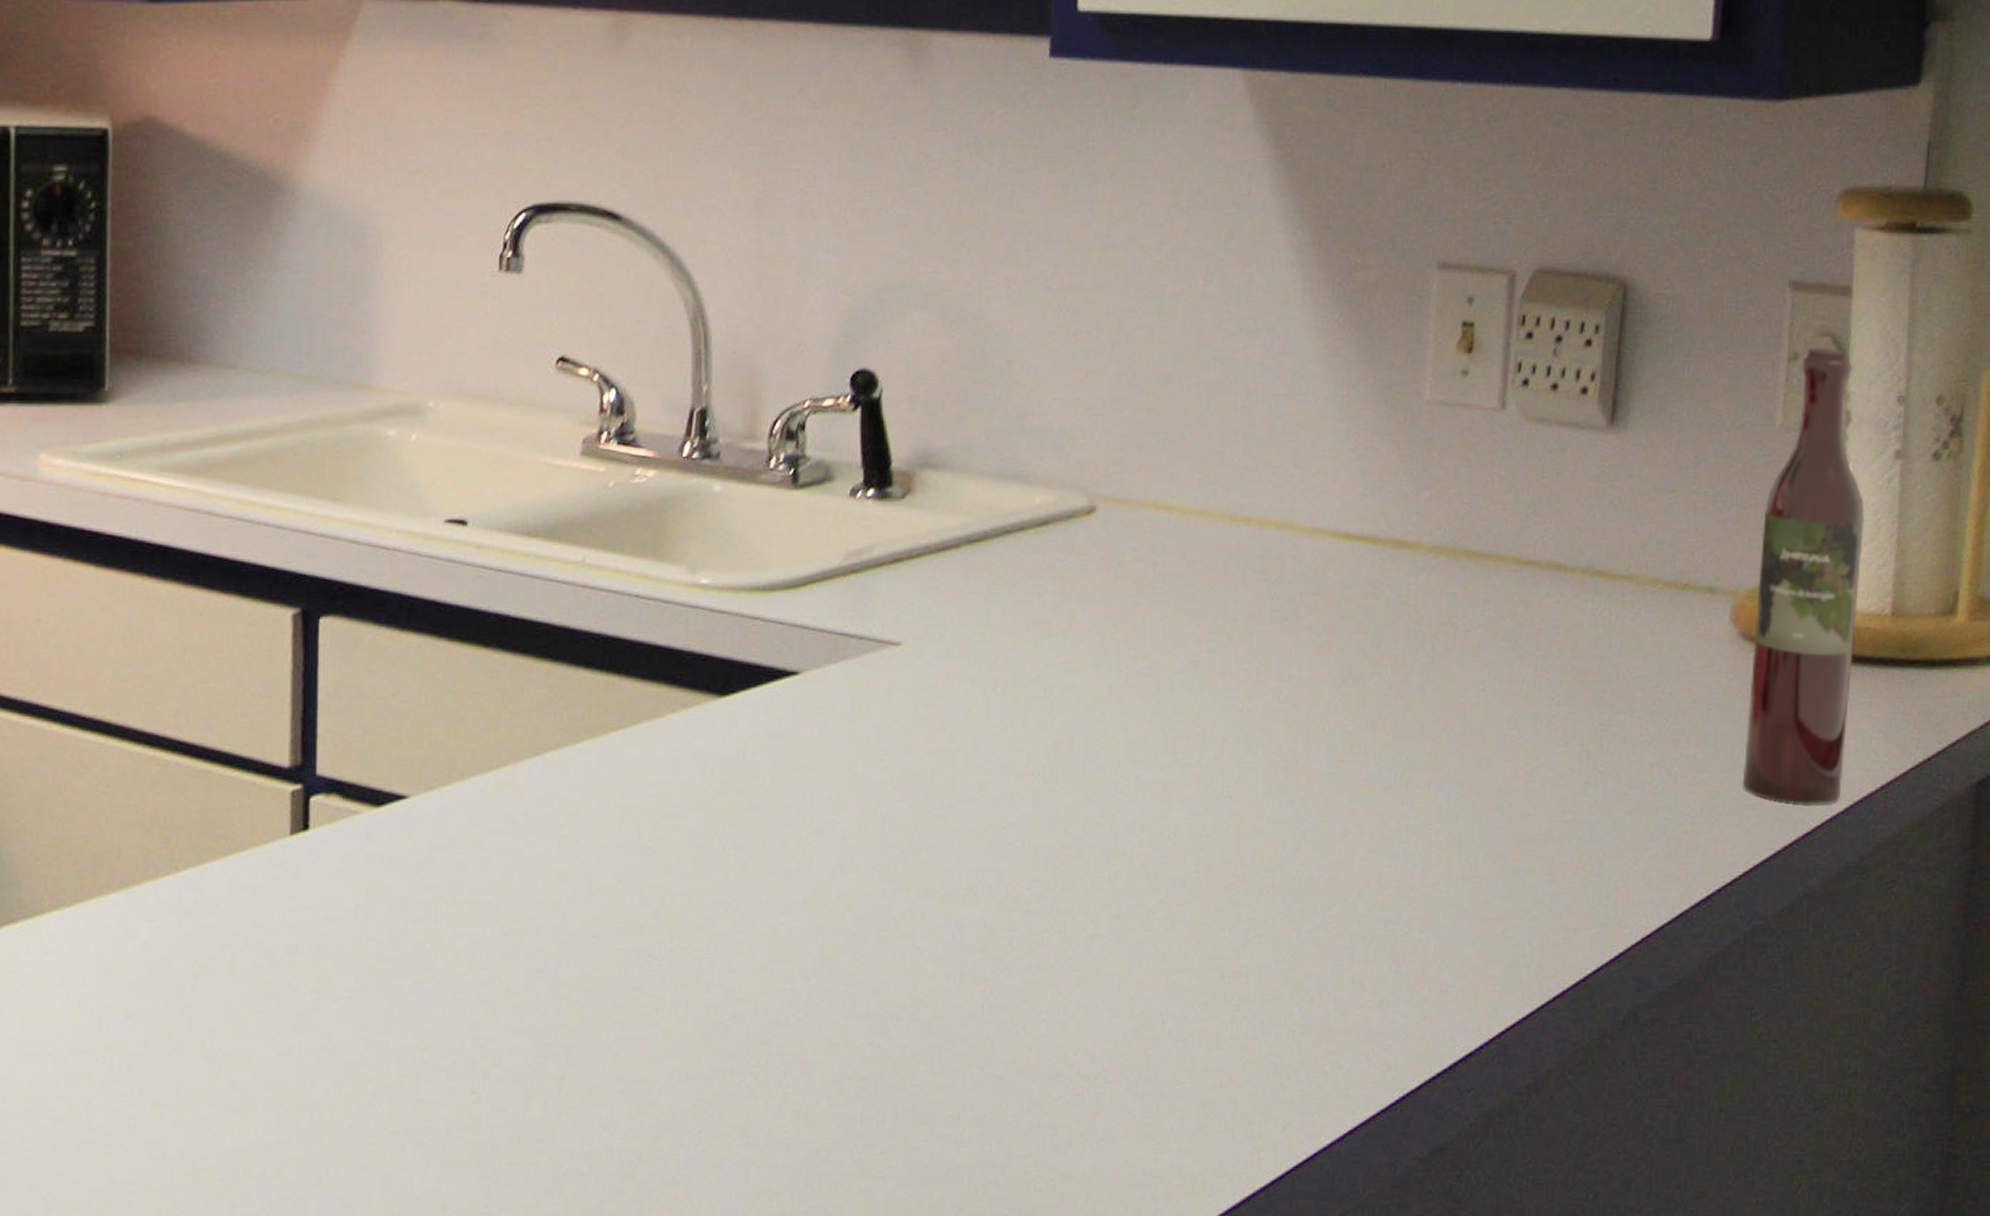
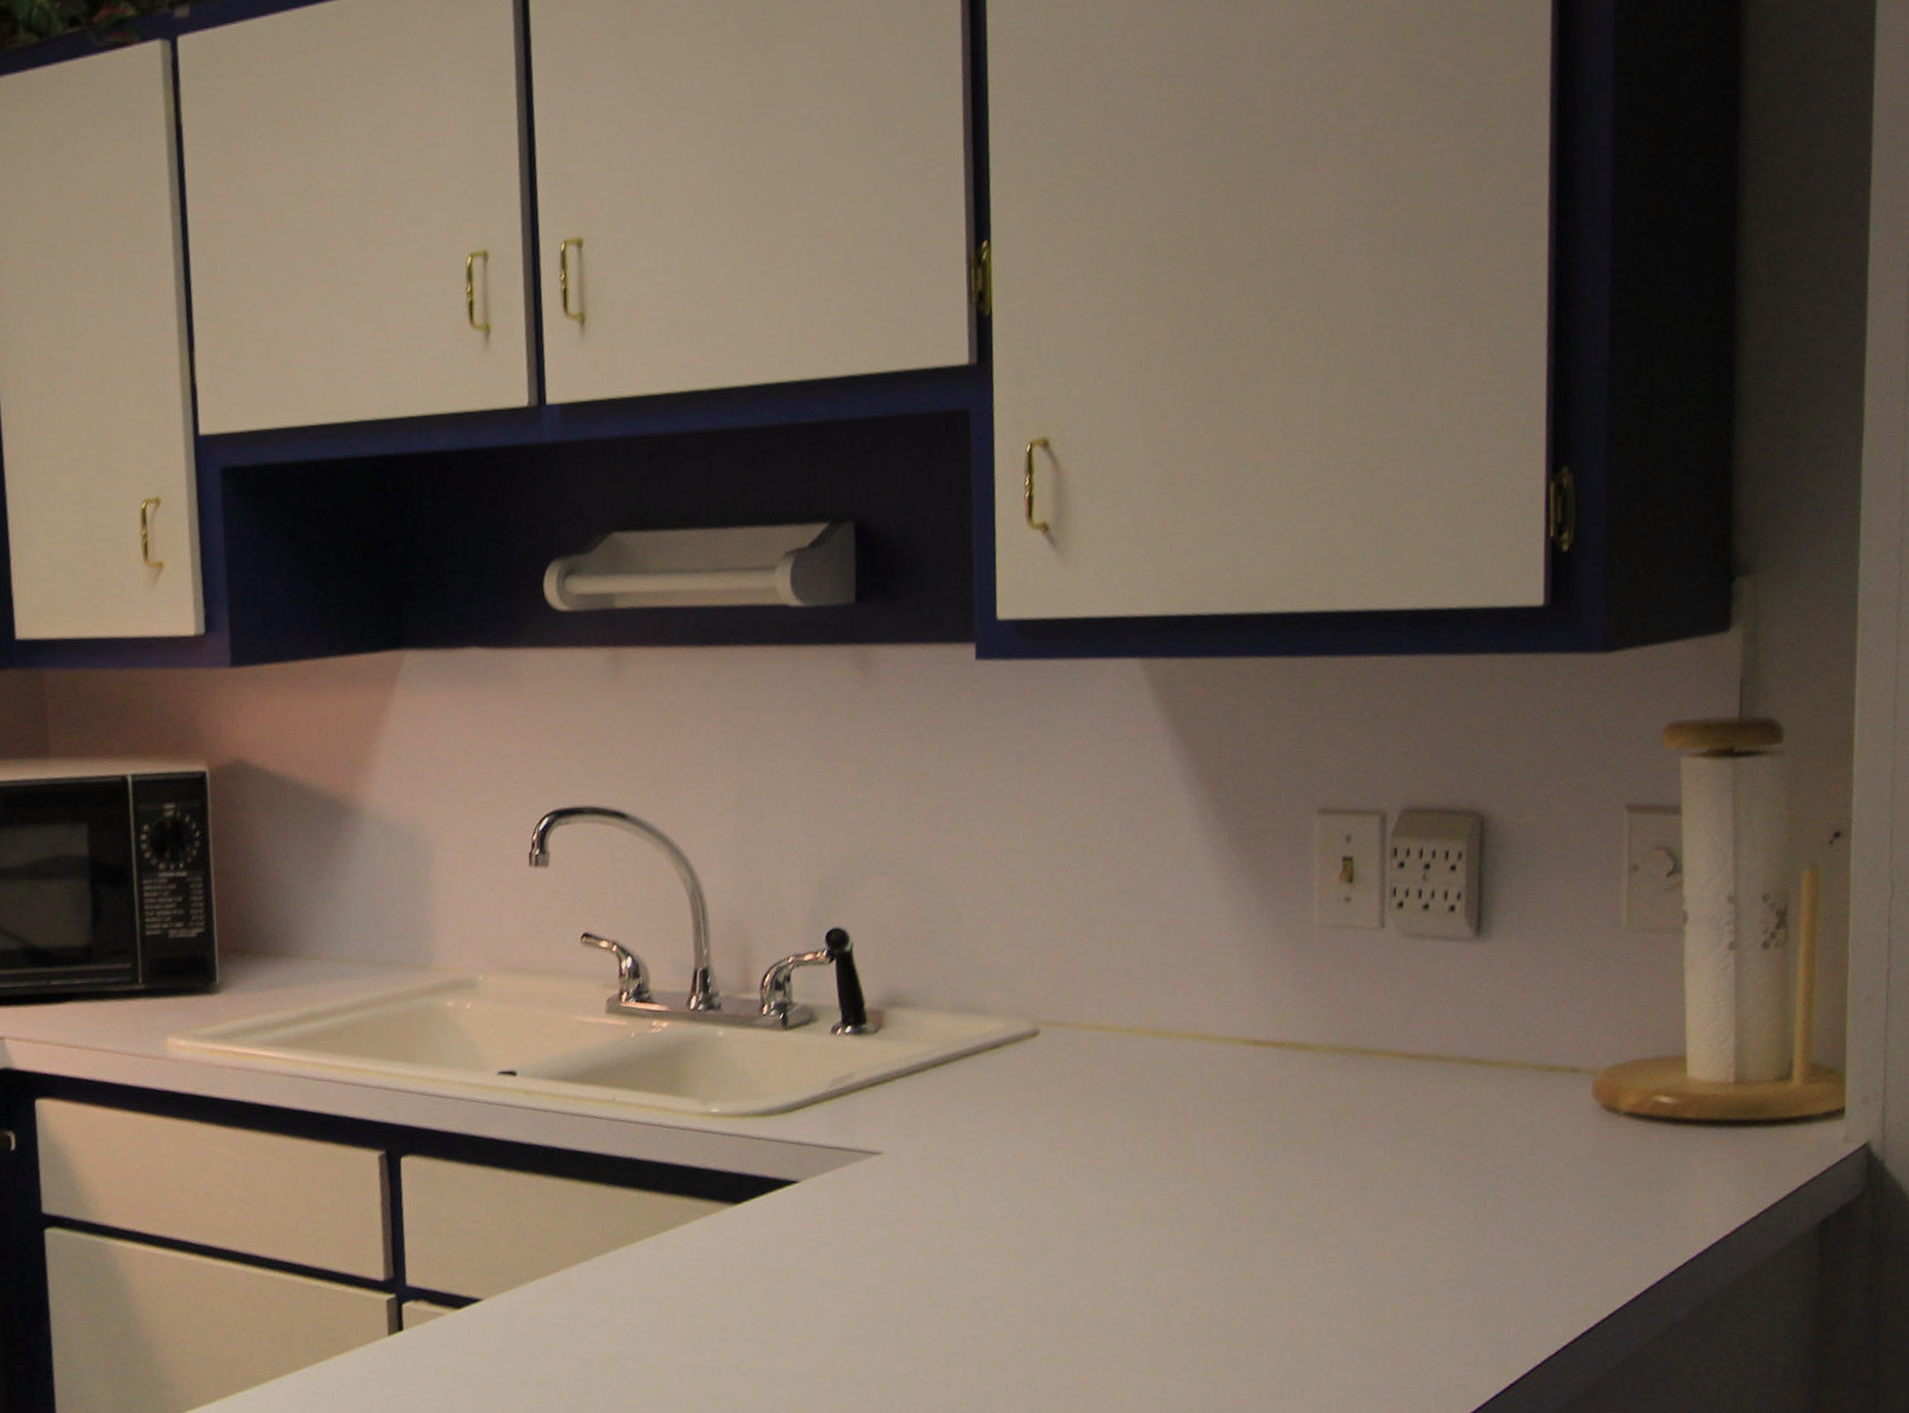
wine bottle: present [1742,347,1864,804] -> none [1612,858,1706,1247]

